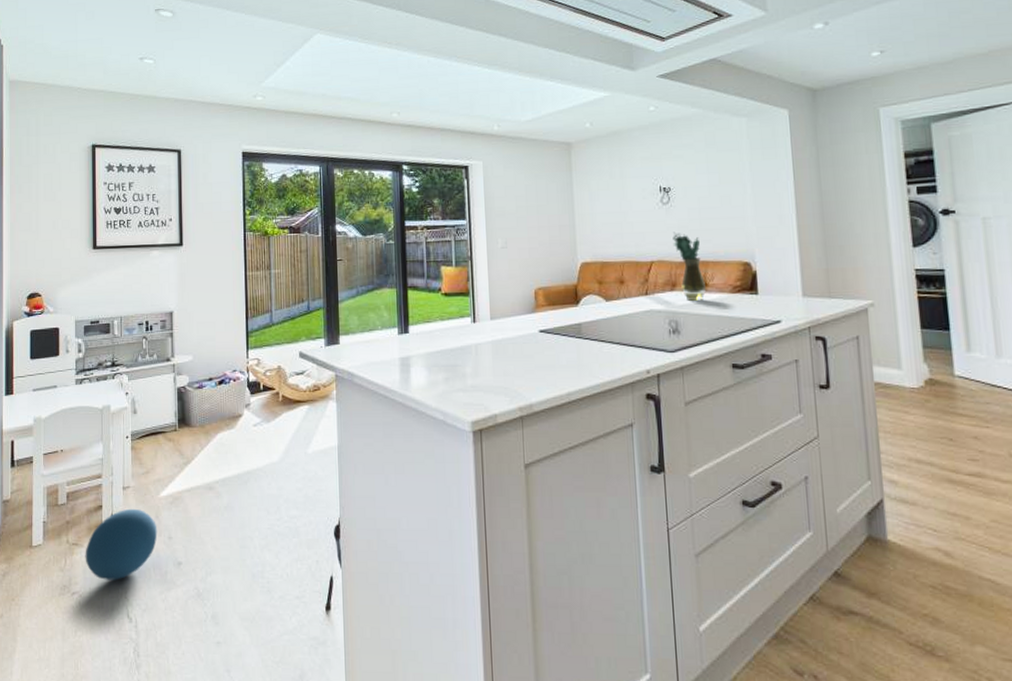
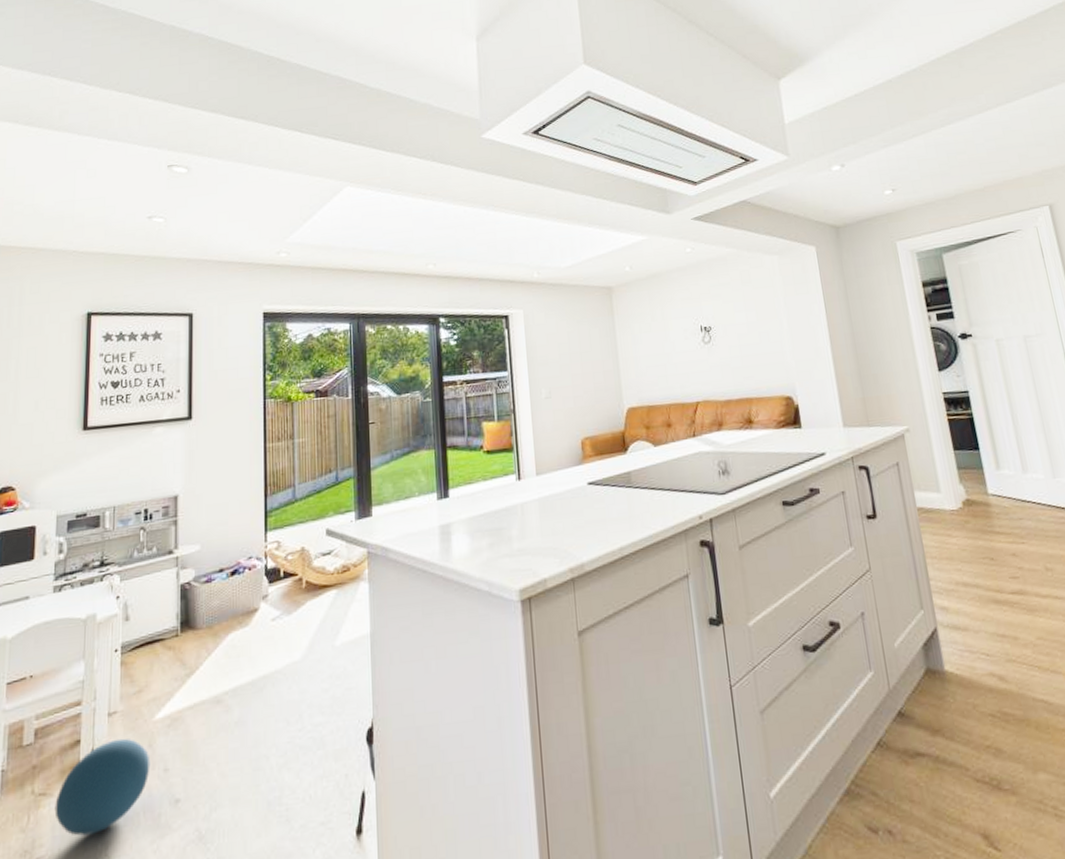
vase: present [673,232,706,301] -> none [716,370,752,440]

